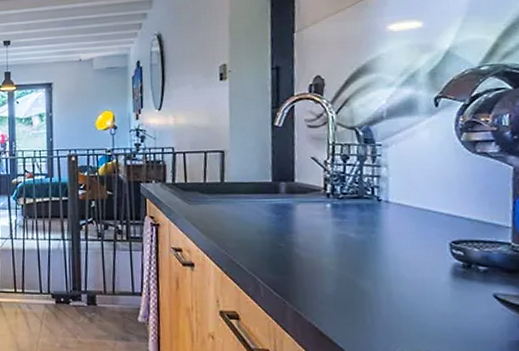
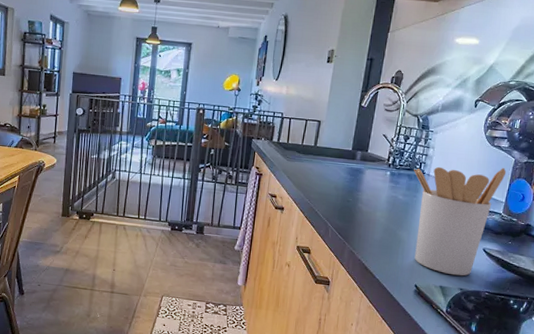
utensil holder: none [364,181,505,336] -> present [414,166,507,276]

